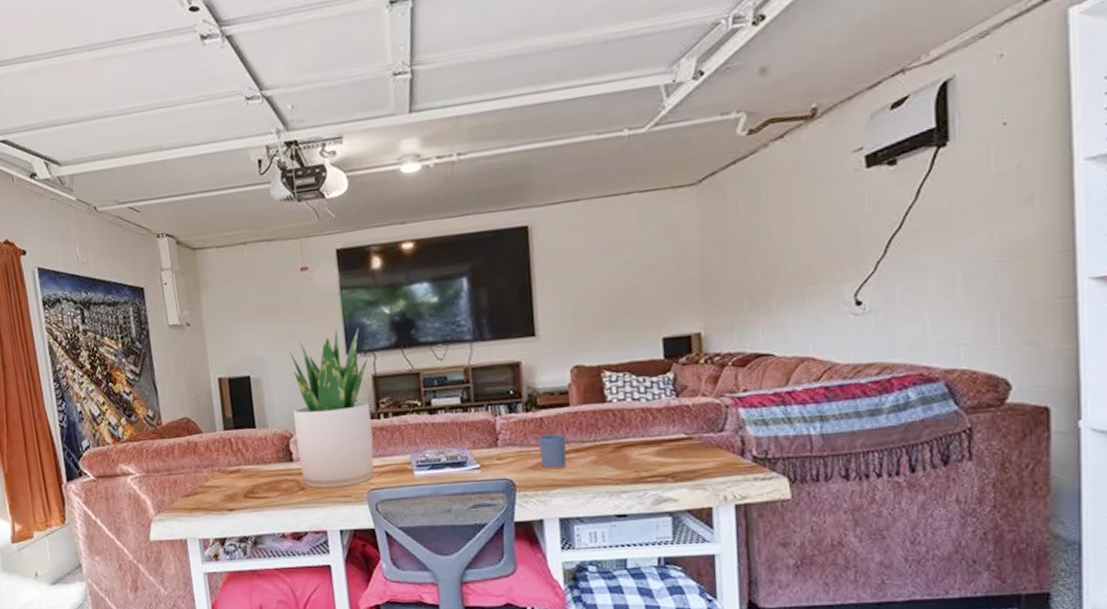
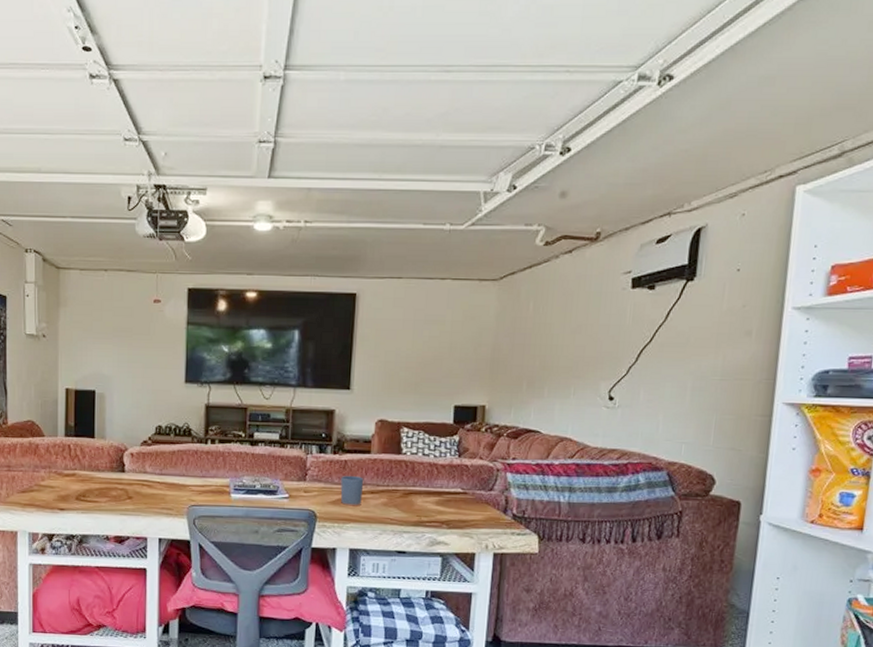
planter: present [290,327,374,489] -> none [130,360,203,501]

